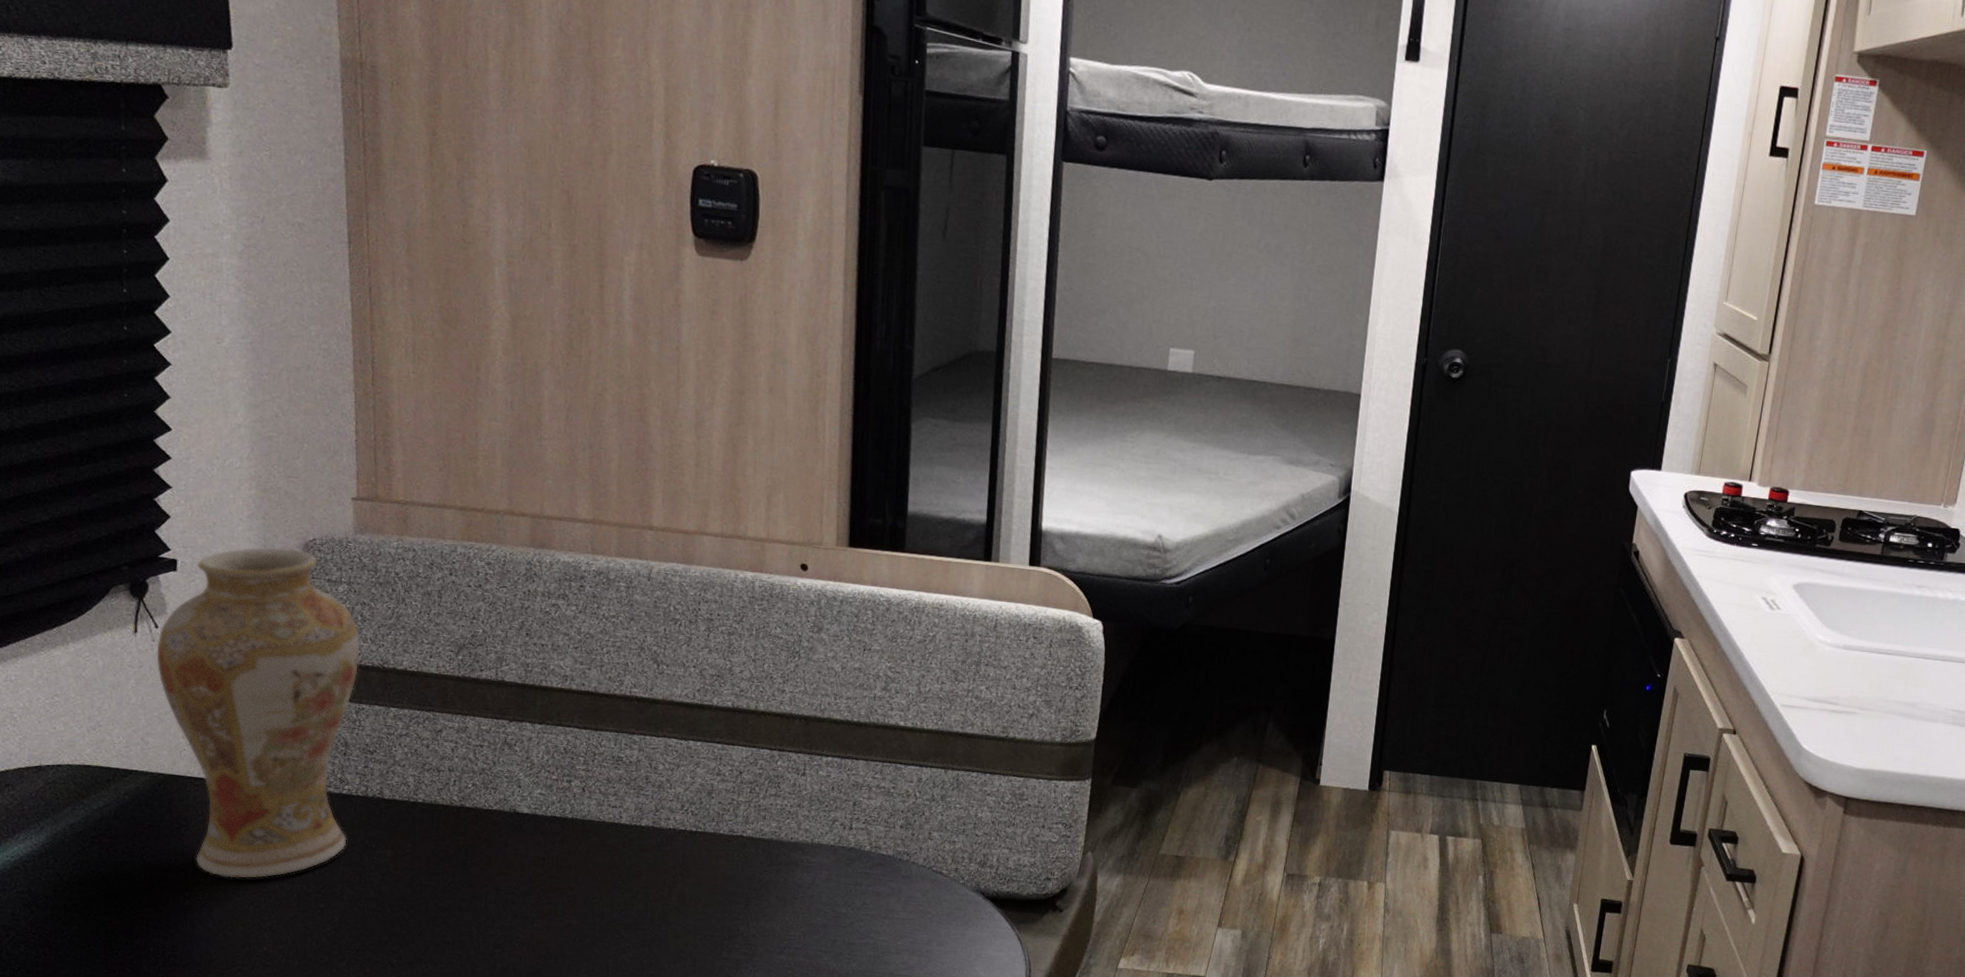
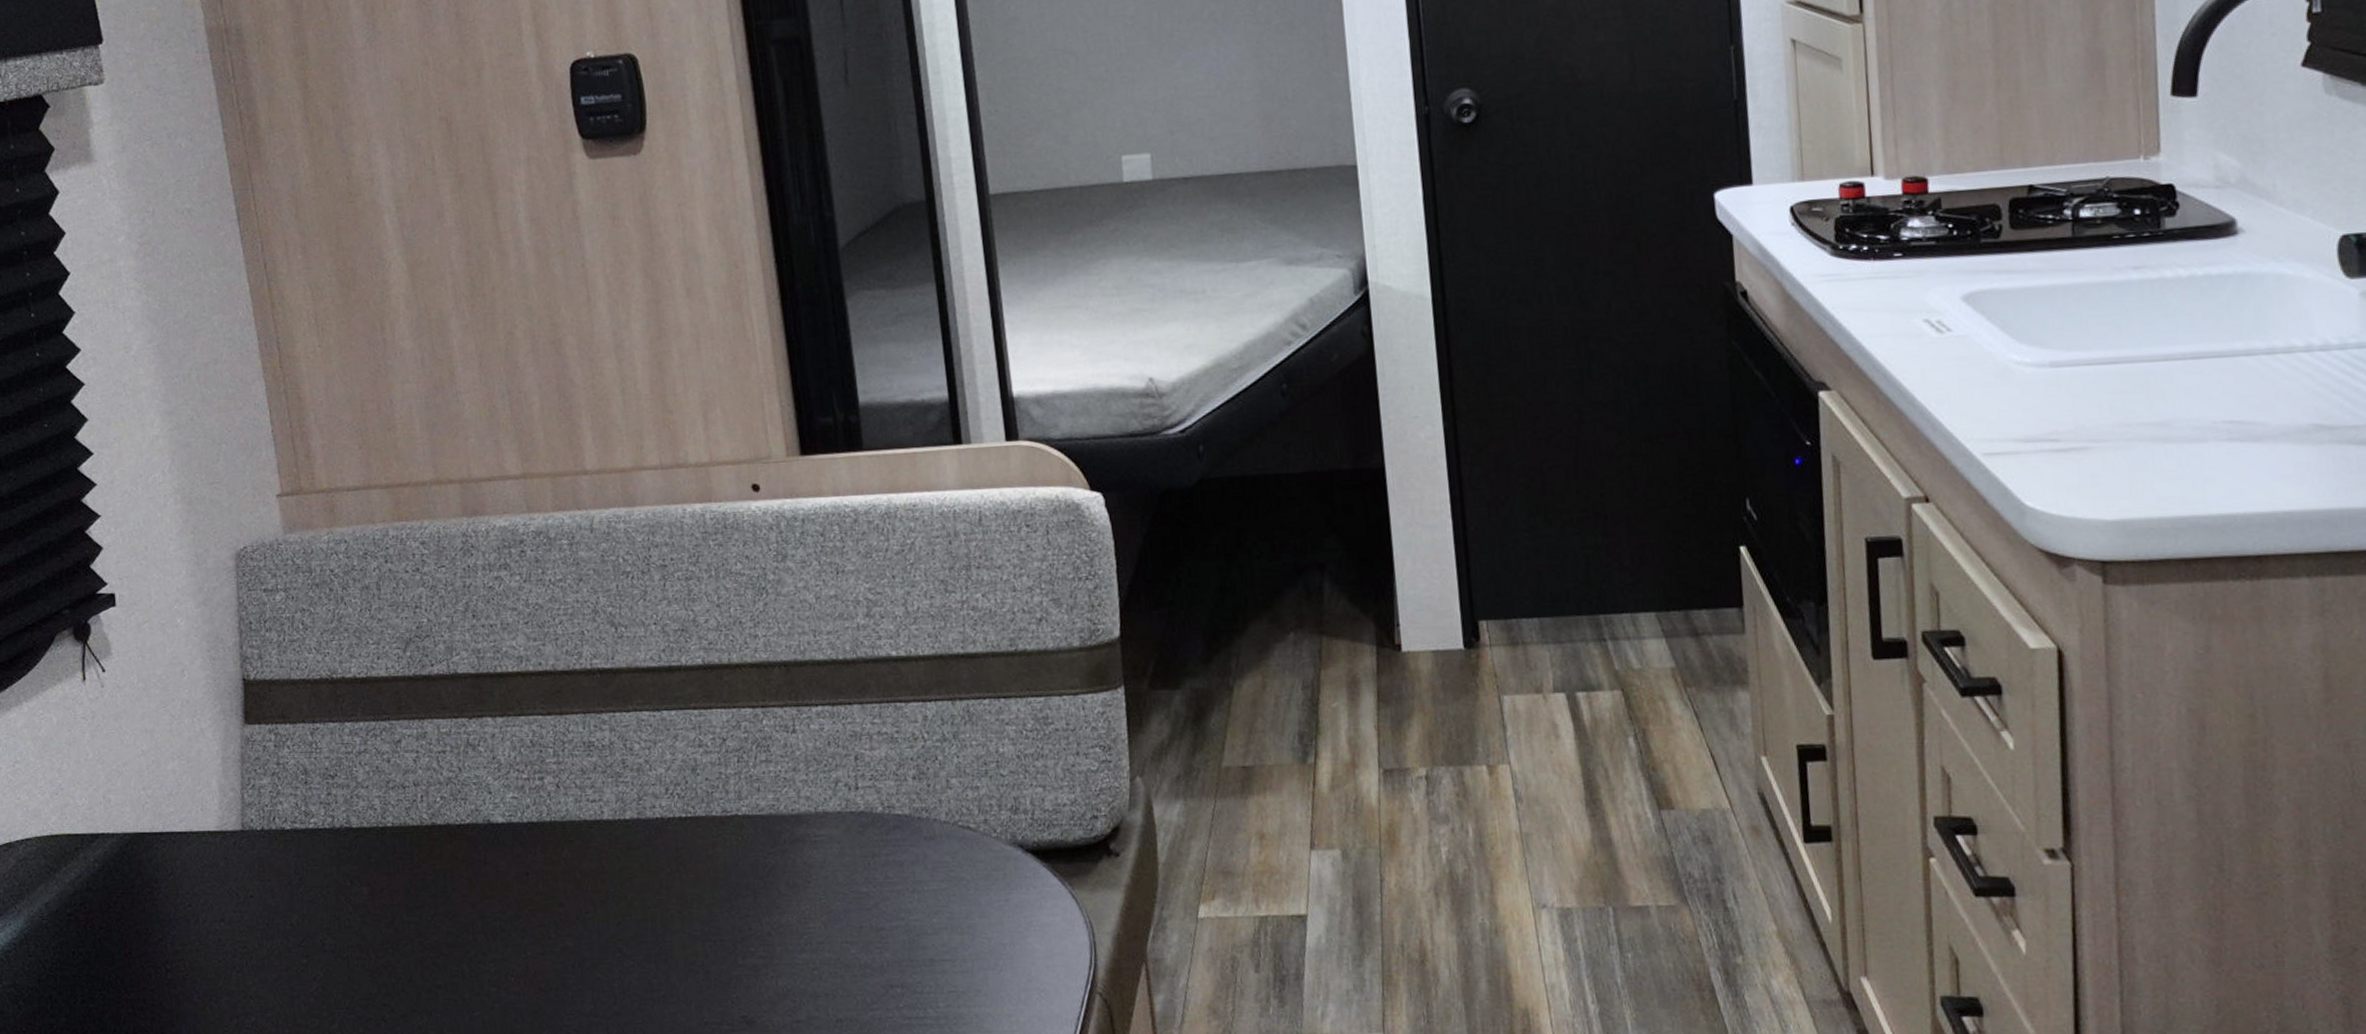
vase: present [156,547,360,879] -> none [106,561,321,942]

